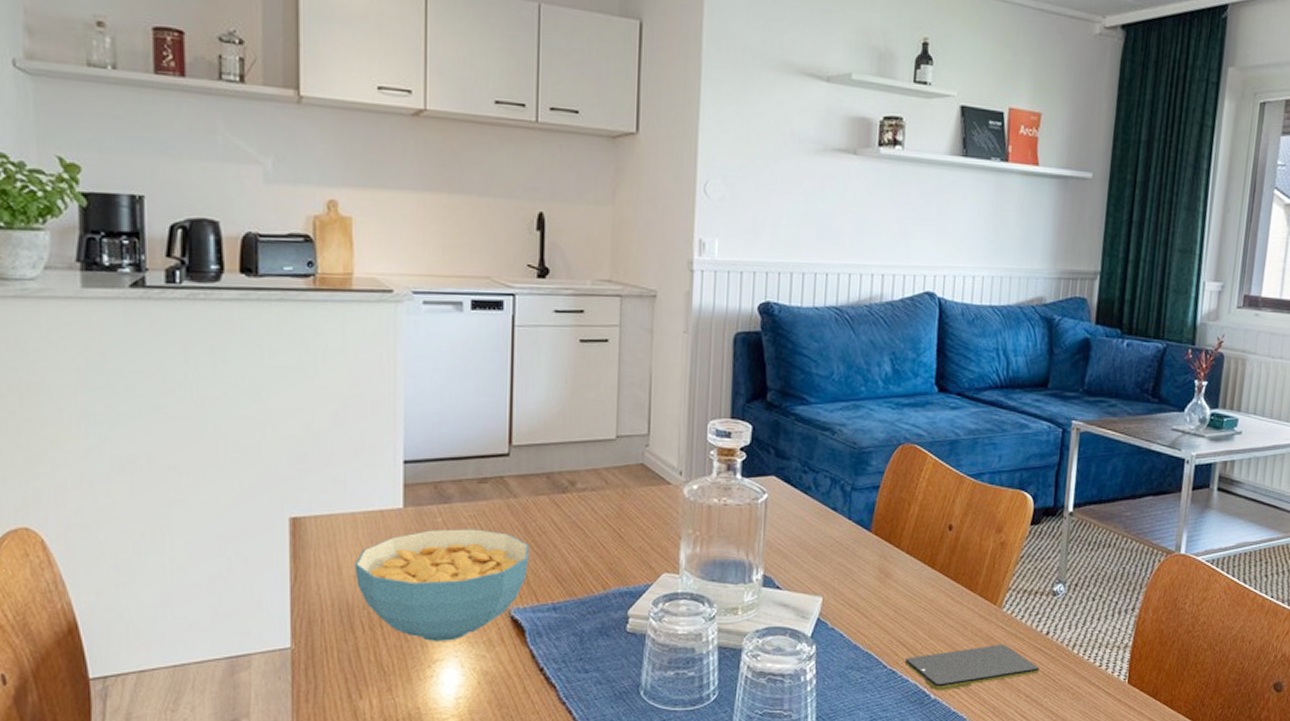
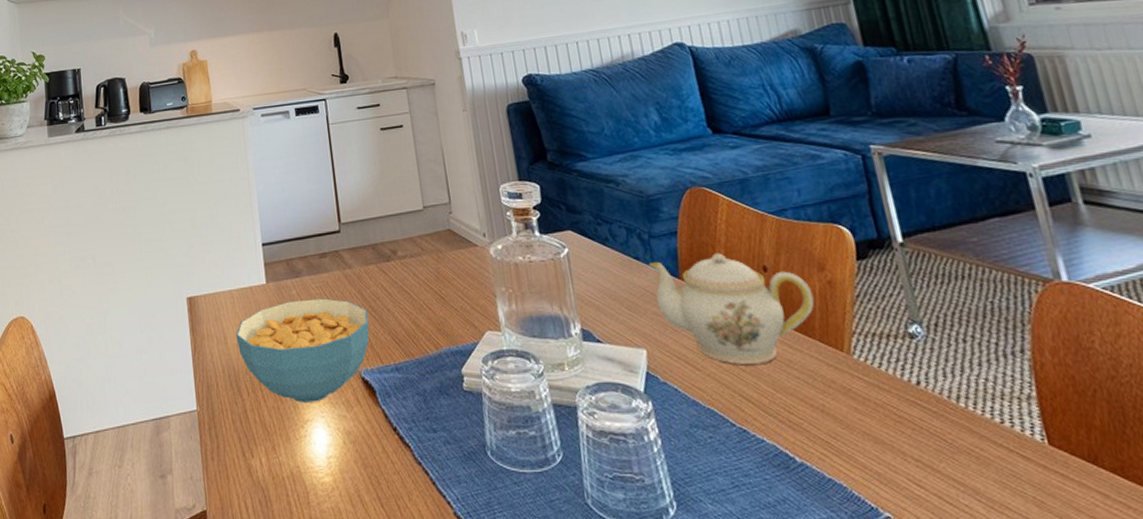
teapot: none [843,510,986,613] -> present [648,253,815,364]
smartphone: present [904,645,1039,691] -> none [754,398,922,453]

